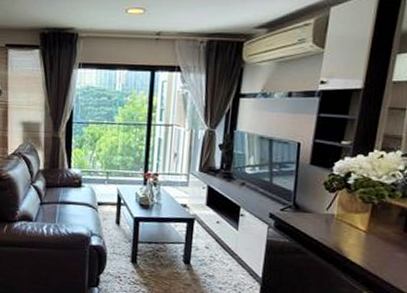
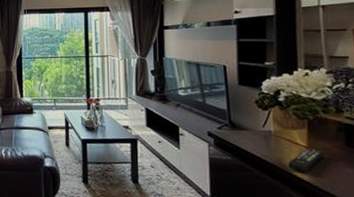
remote control: none [344,233,381,257] -> present [288,148,324,173]

